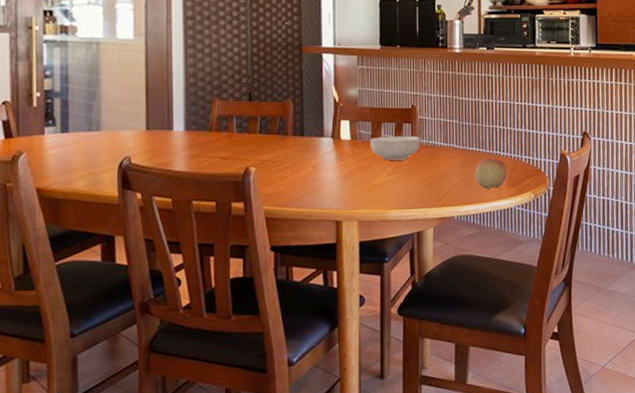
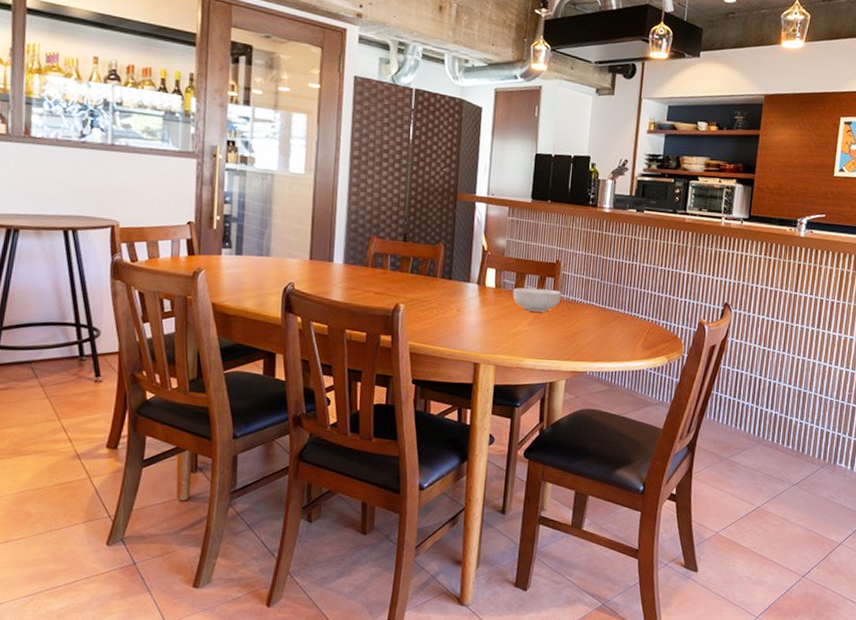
fruit: present [475,158,508,189] -> none [611,319,644,349]

